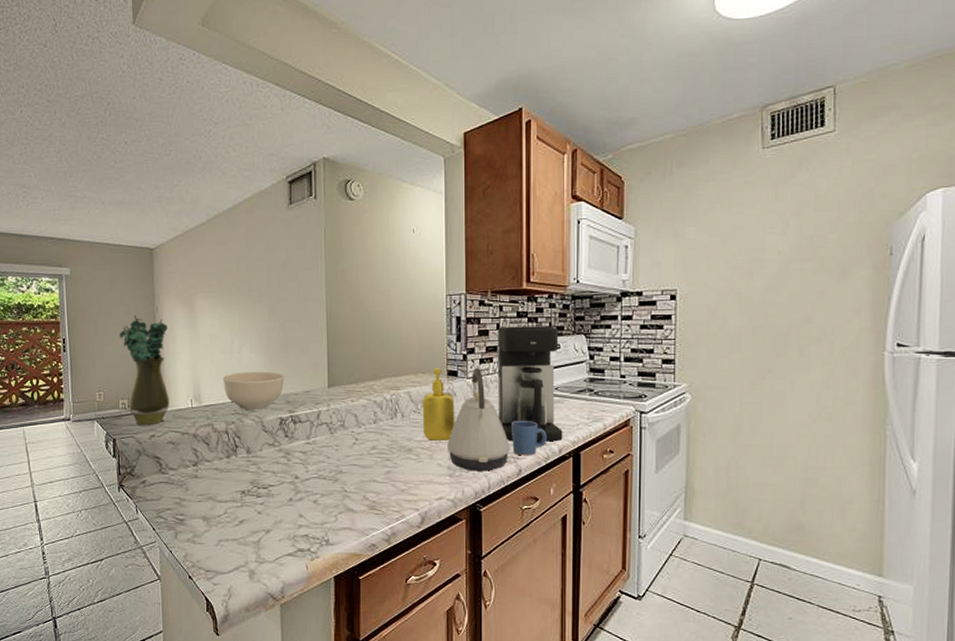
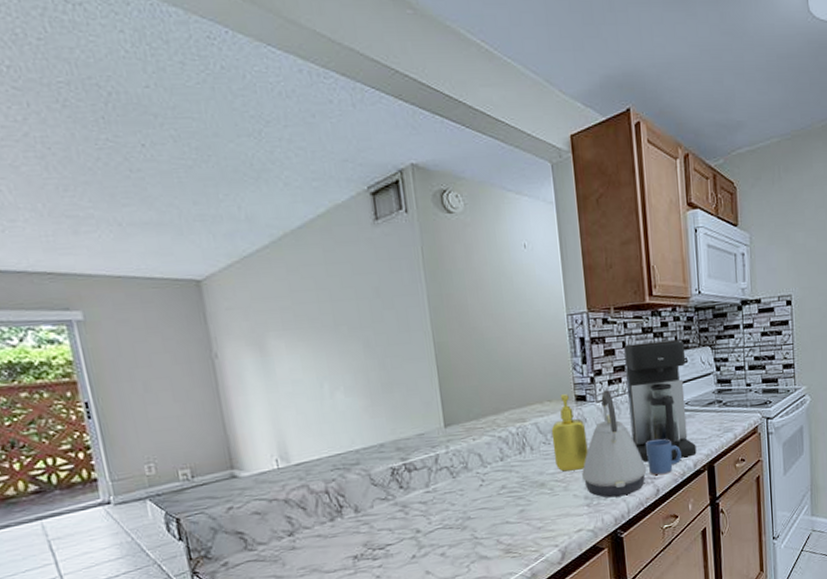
vase: present [119,315,170,424] -> none [166,364,249,497]
bowl: present [223,371,285,410] -> none [314,416,392,464]

